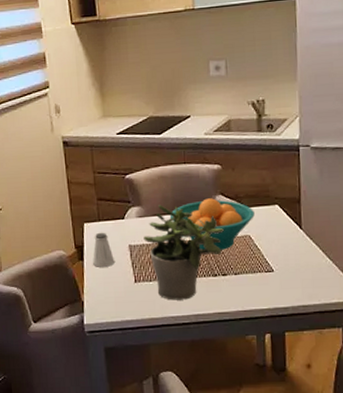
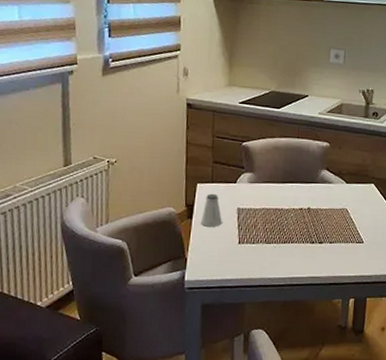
potted plant: present [143,205,225,300] -> none [252,173,326,263]
fruit bowl: present [169,198,255,250] -> none [278,172,353,220]

